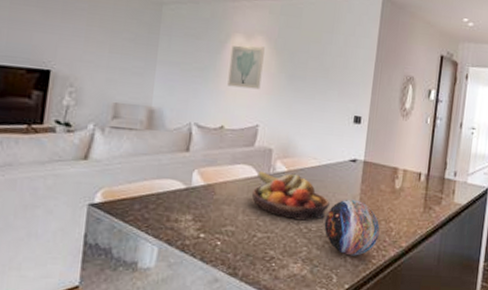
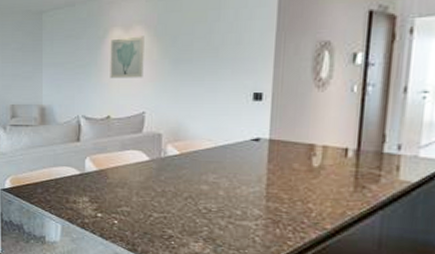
fruit bowl: present [252,170,330,221] -> none [145,155,230,202]
decorative orb: present [324,199,380,256] -> none [226,179,295,237]

